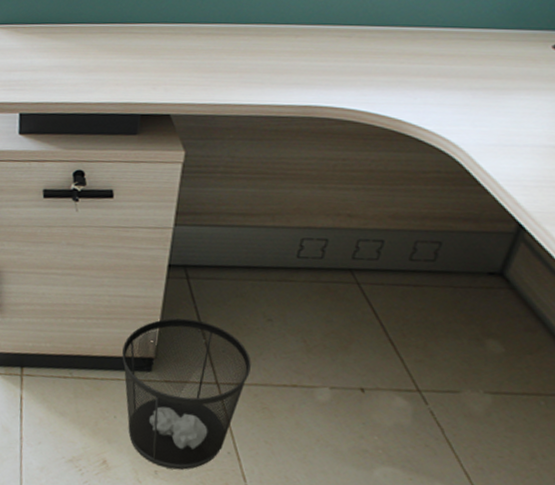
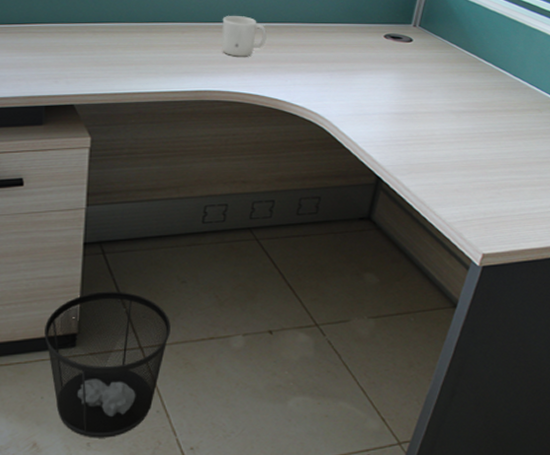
mug: none [340,17,398,68] -> present [222,16,267,57]

